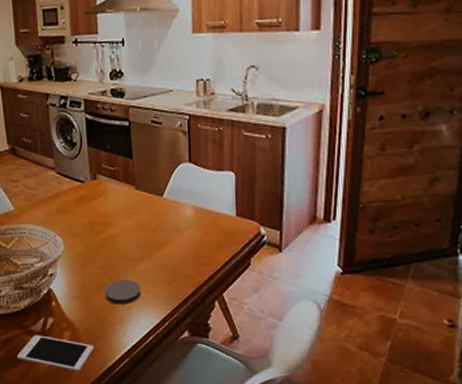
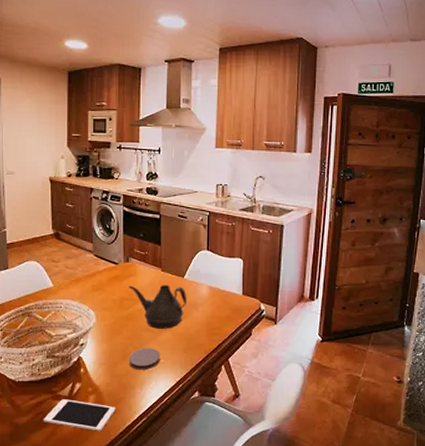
teapot: none [98,206,169,258] -> present [128,285,187,329]

